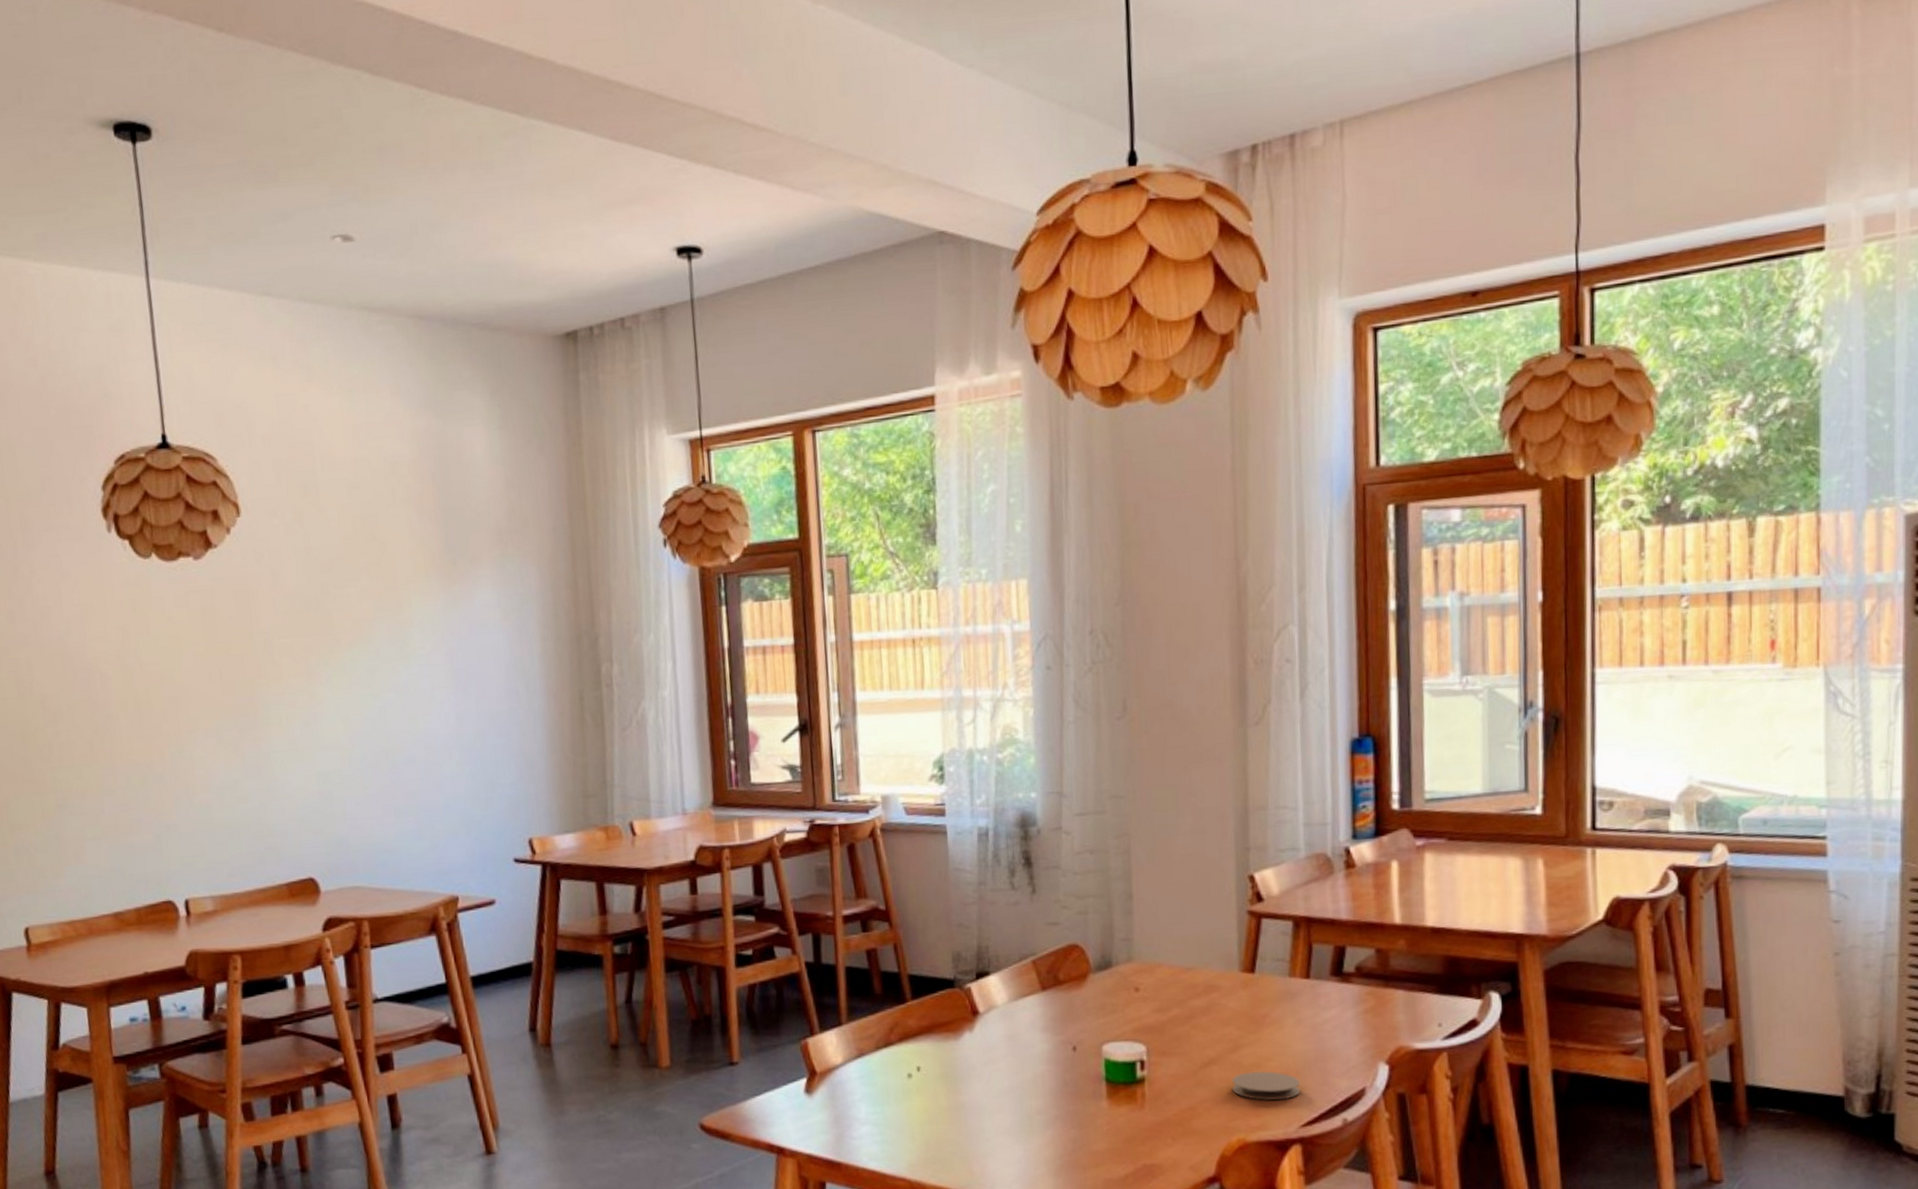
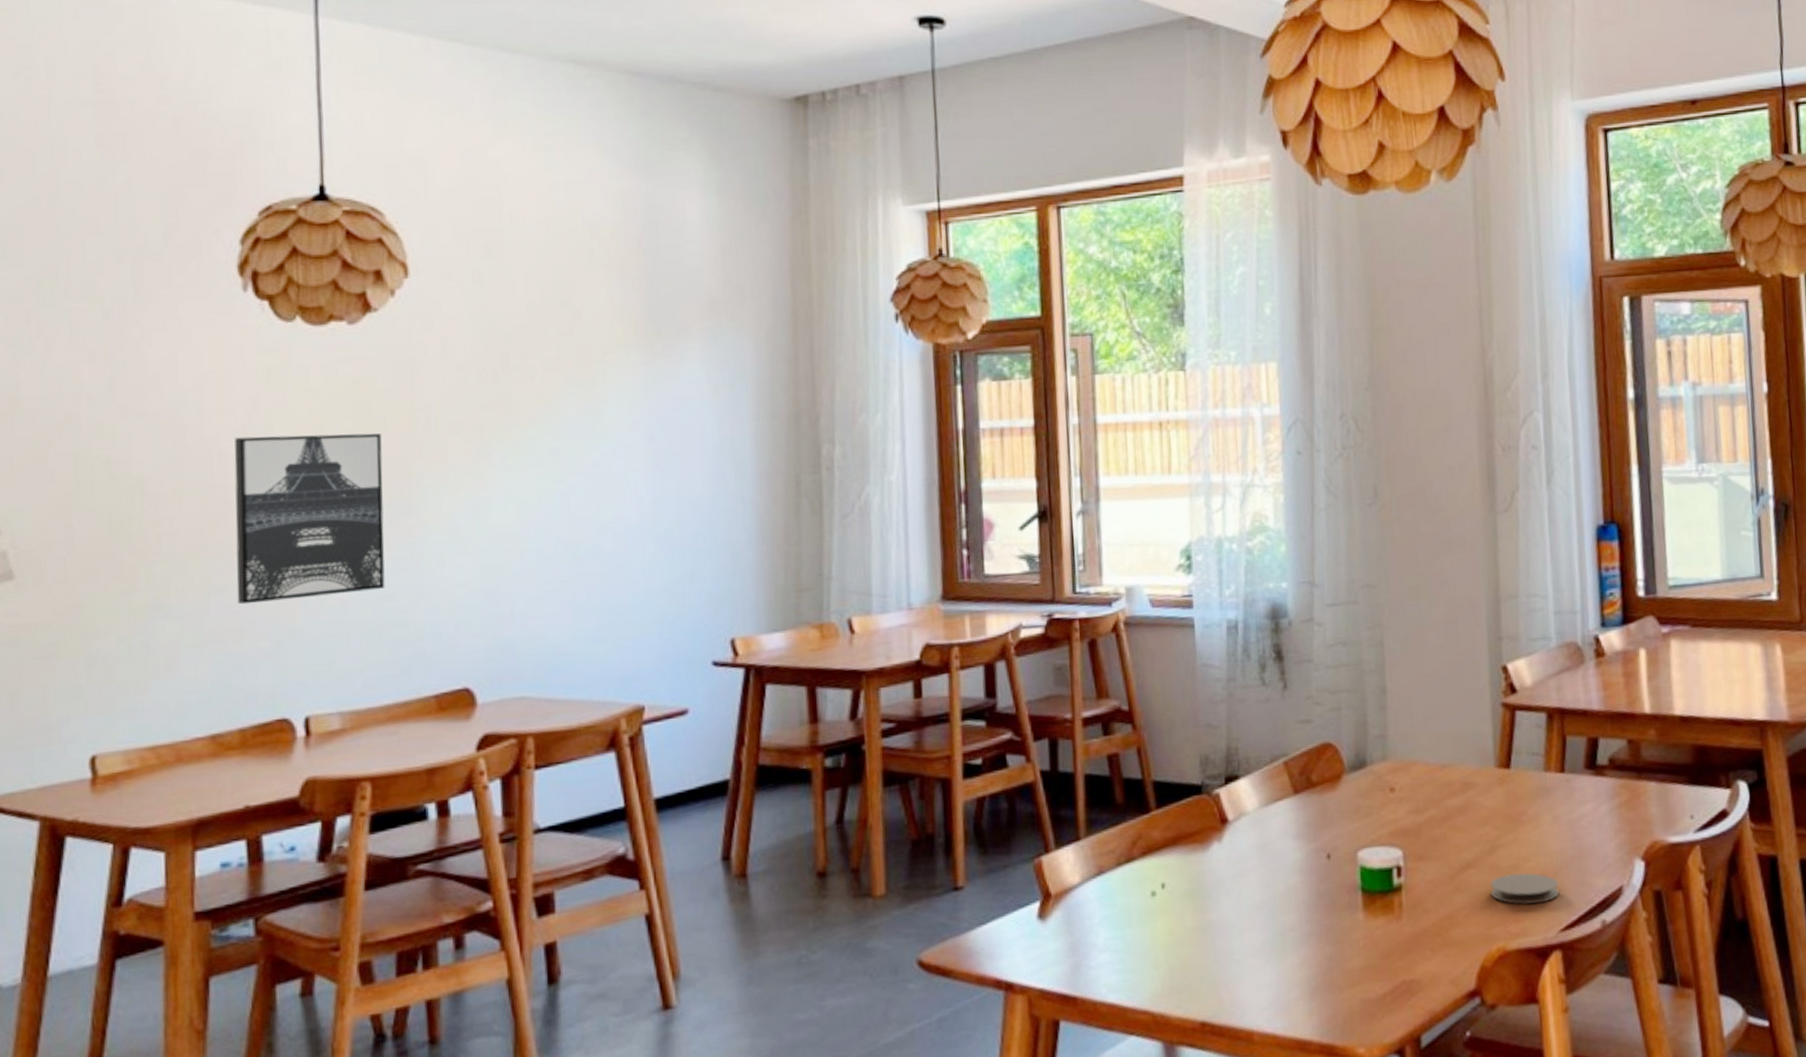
wall art: none [111,656,240,804] -> present [234,433,385,605]

